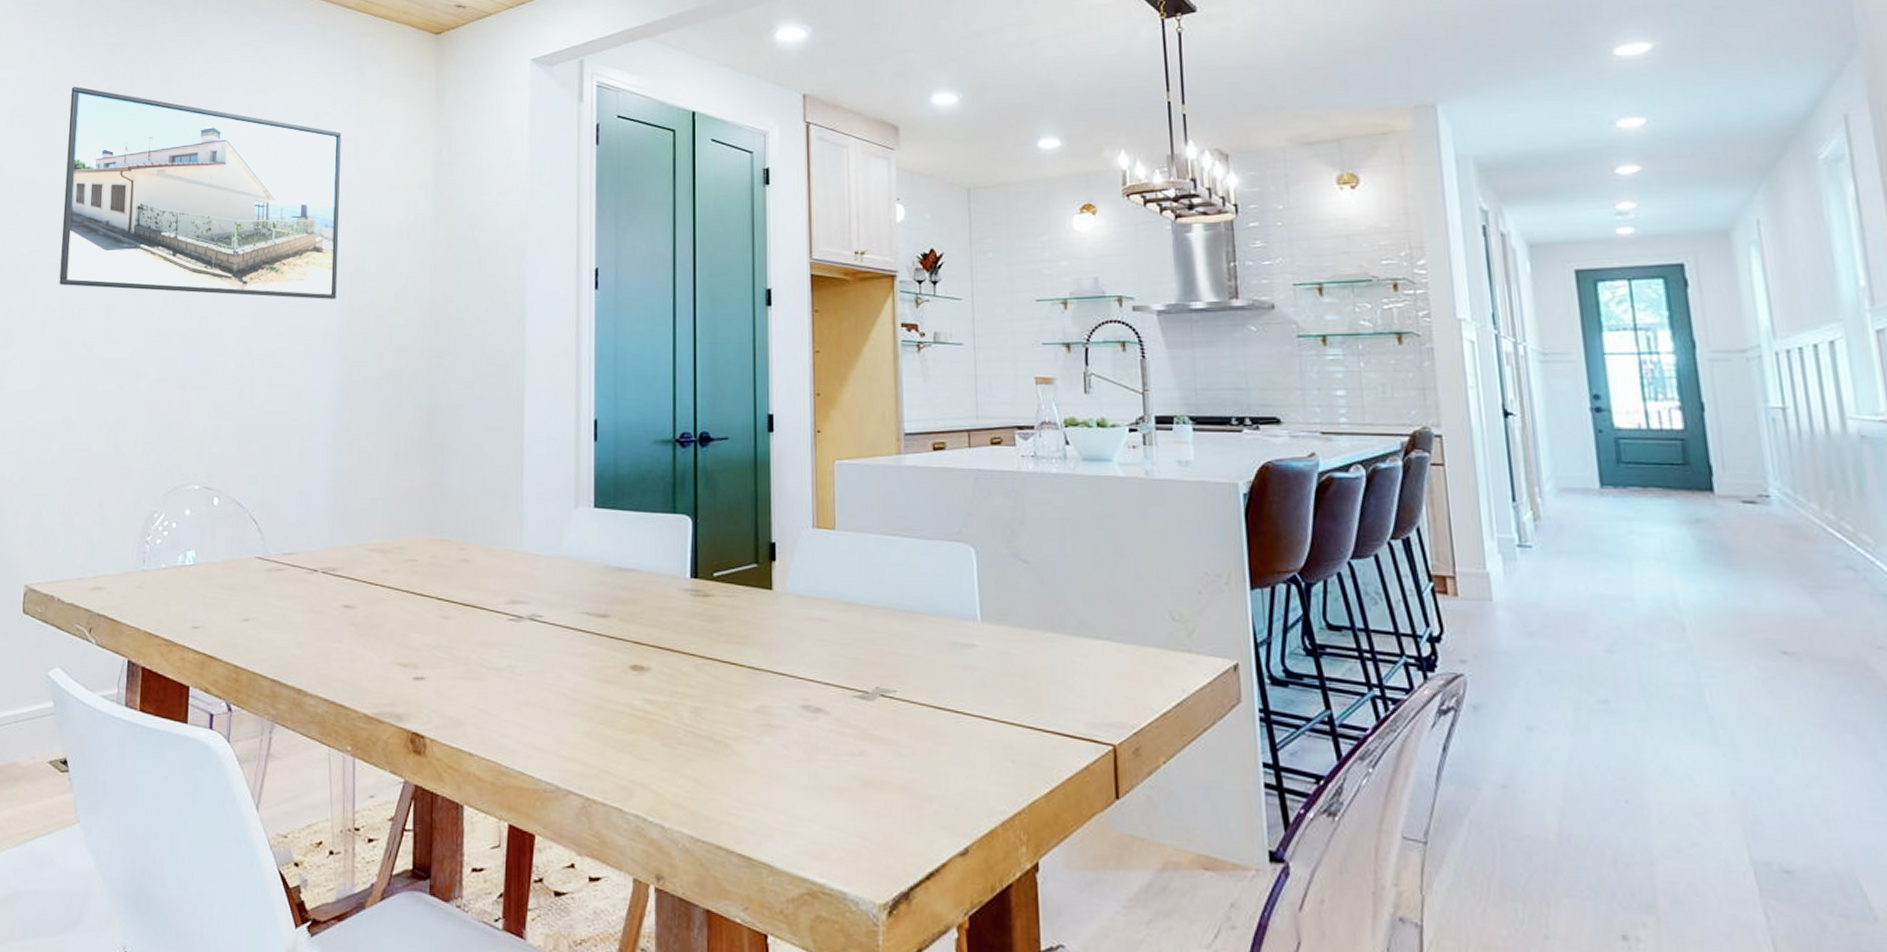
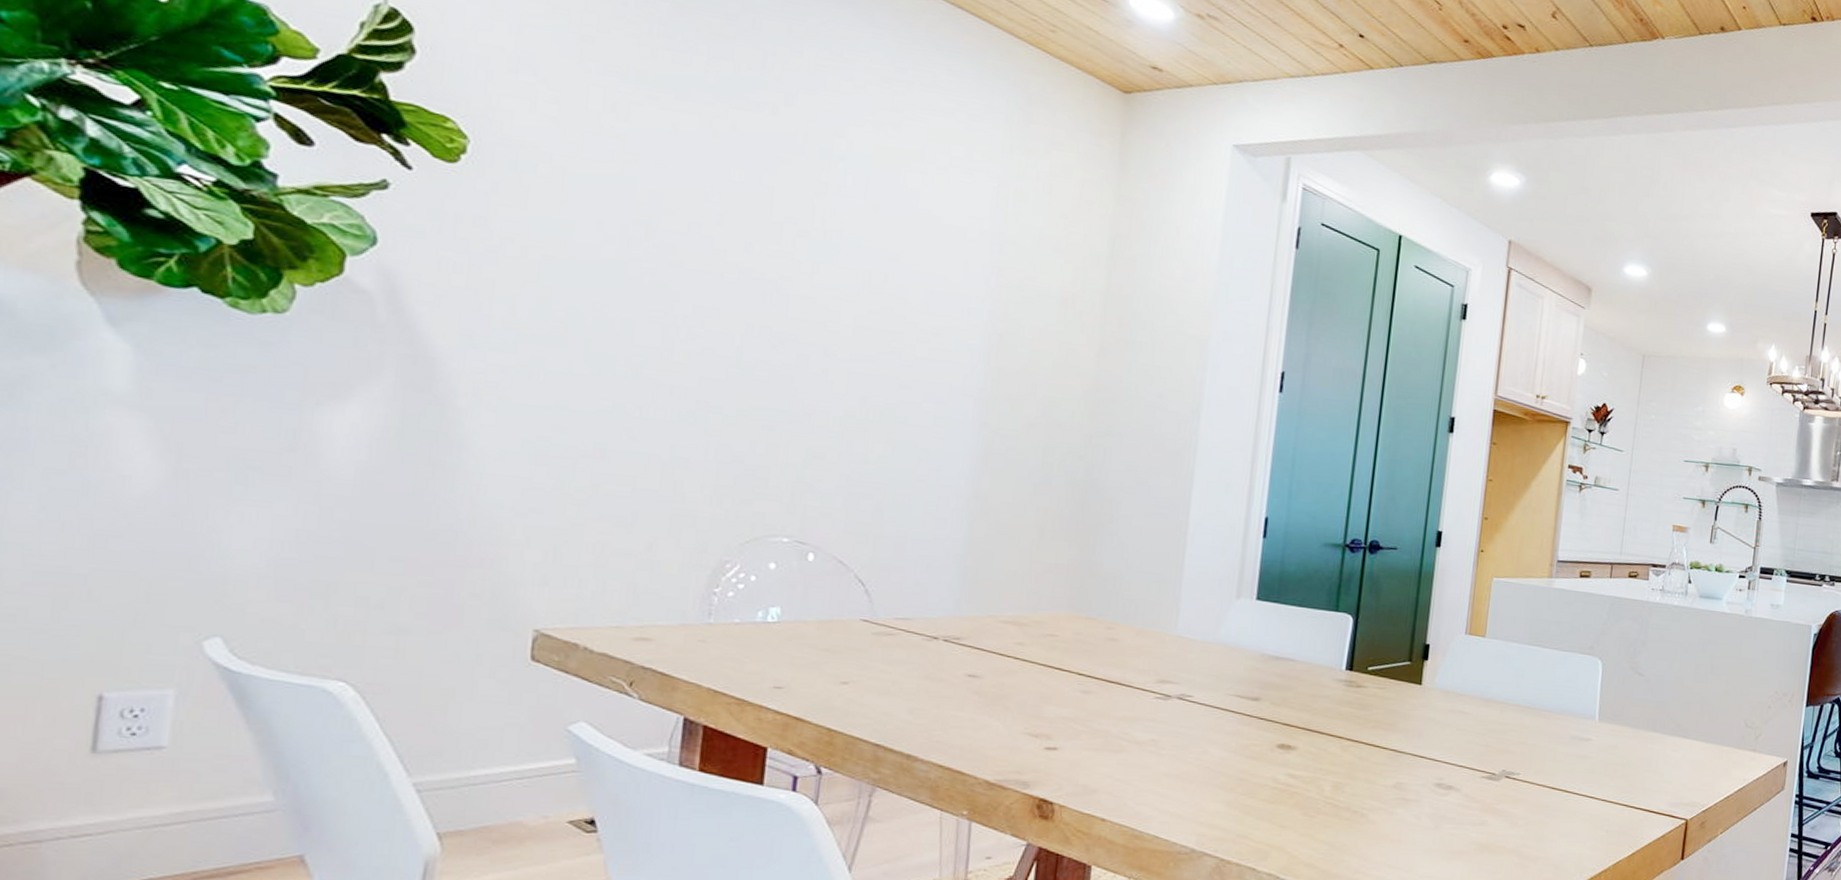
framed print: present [59,87,341,299] -> none [591,45,998,359]

